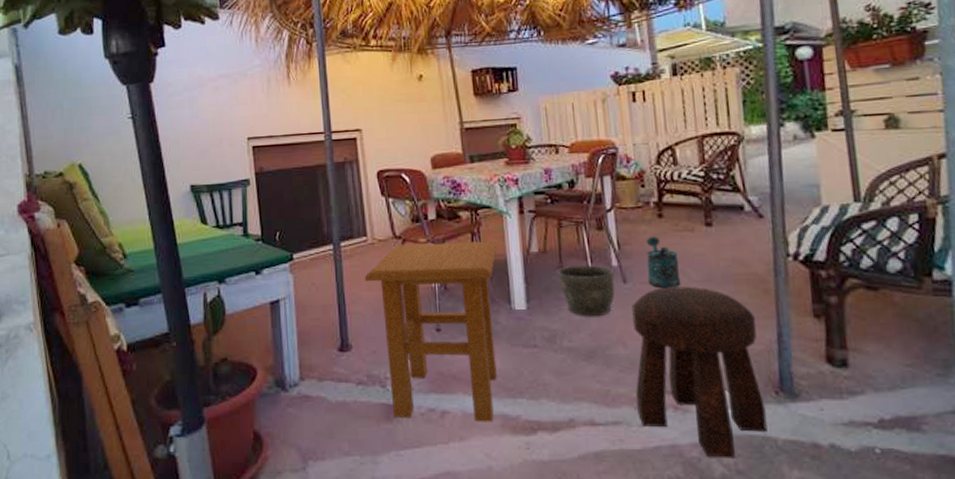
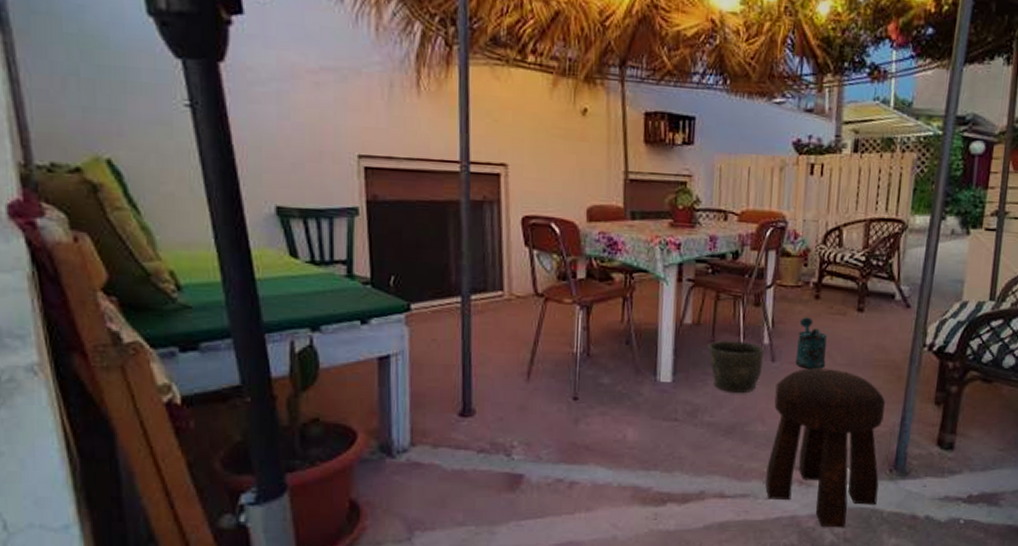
side table: present [364,241,497,422] -> none [496,303,649,493]

